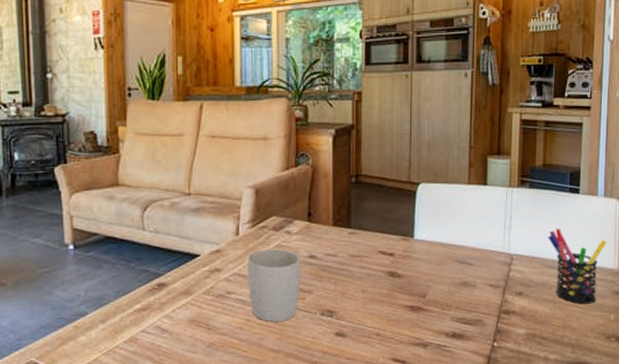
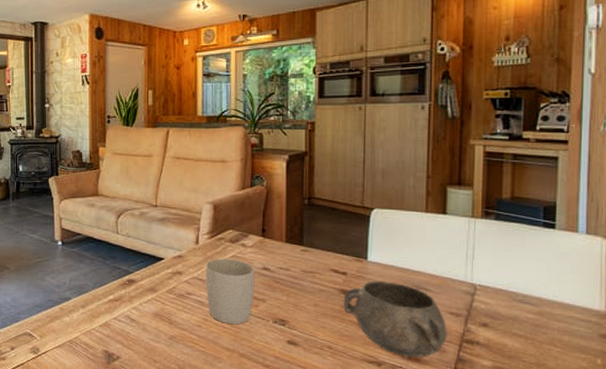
decorative bowl: none [391,259,487,334] -> present [343,281,447,357]
pen holder: present [547,228,607,304] -> none [516,262,591,345]

